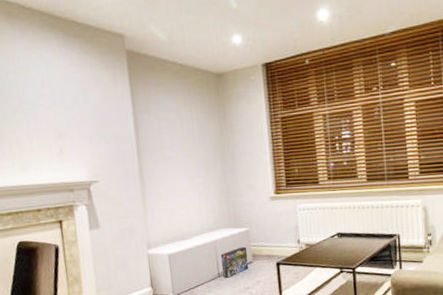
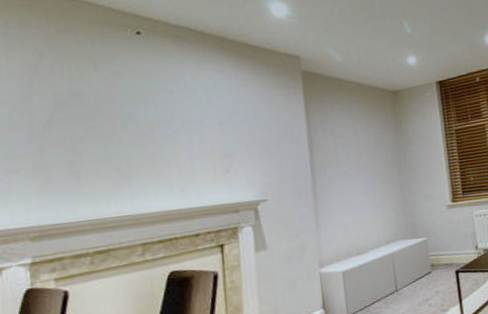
box: present [220,246,249,278] -> none [398,257,428,292]

